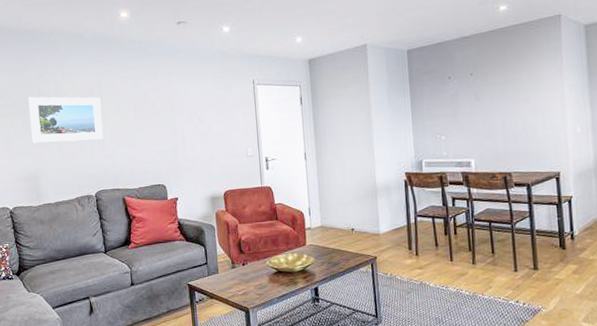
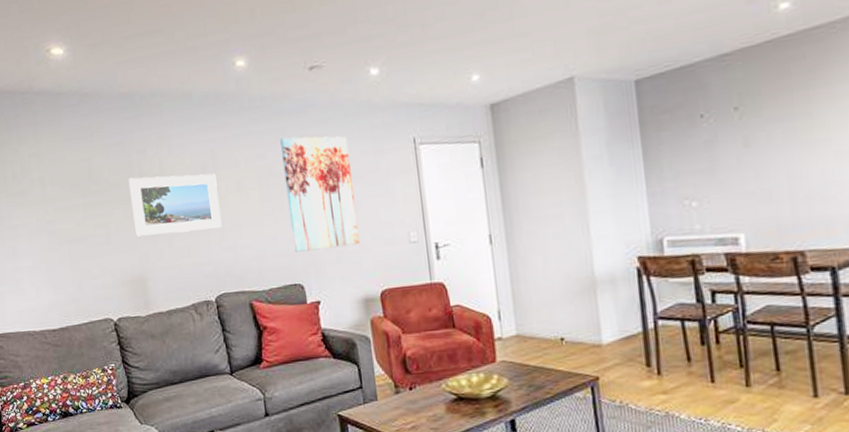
wall art: none [153,73,211,160] -> present [280,136,361,252]

